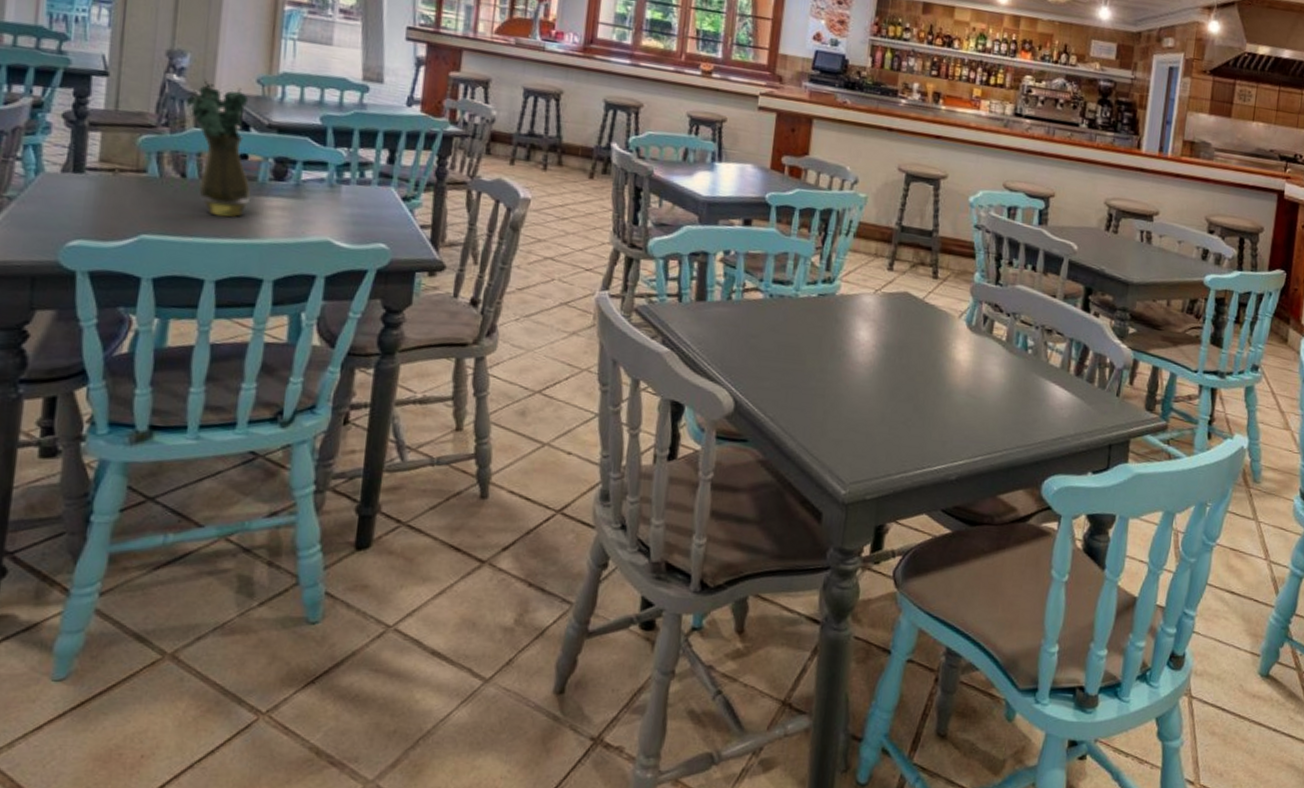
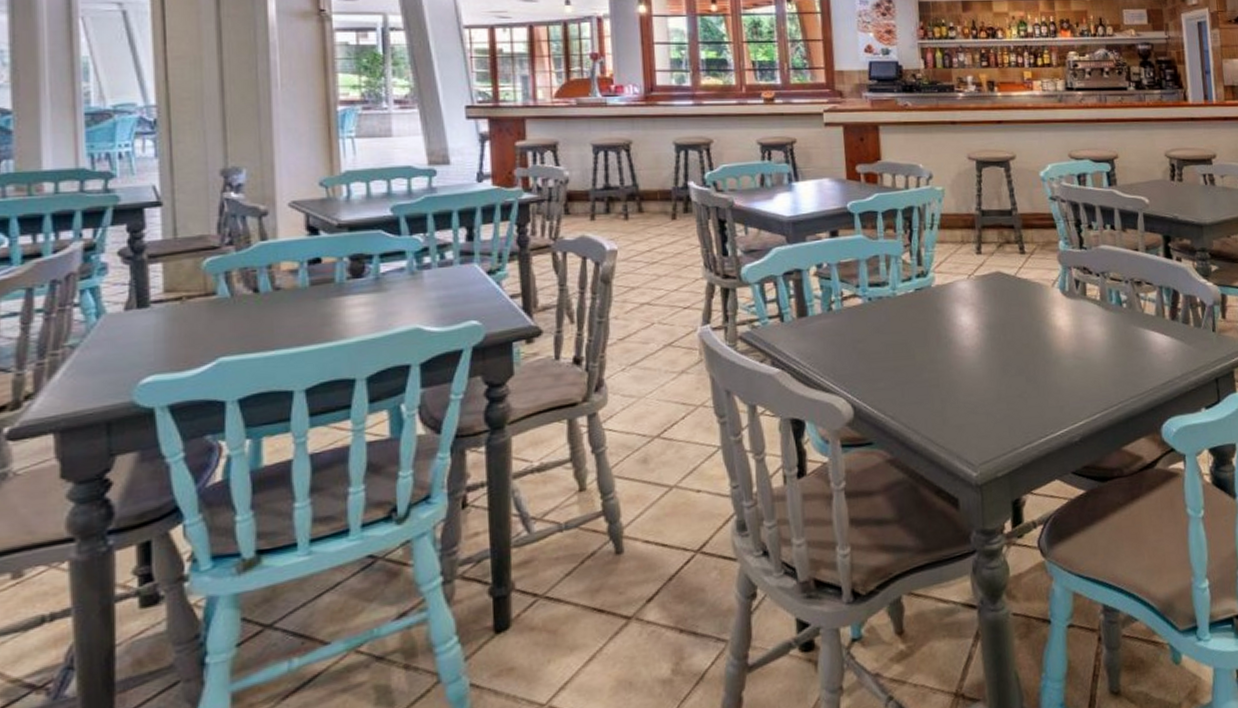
vase: present [185,78,251,218] -> none [247,191,331,325]

